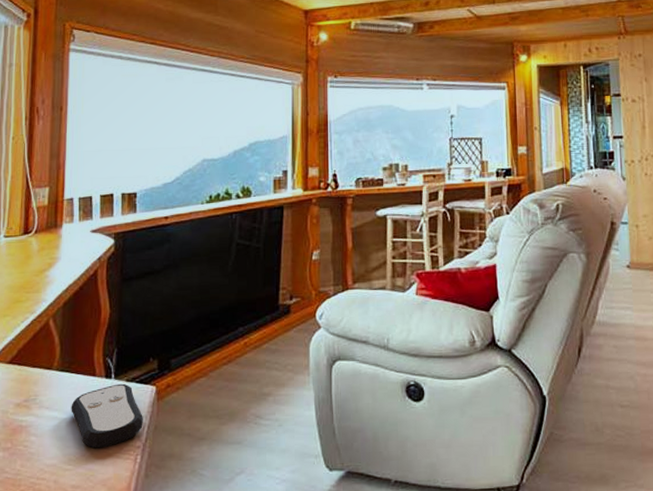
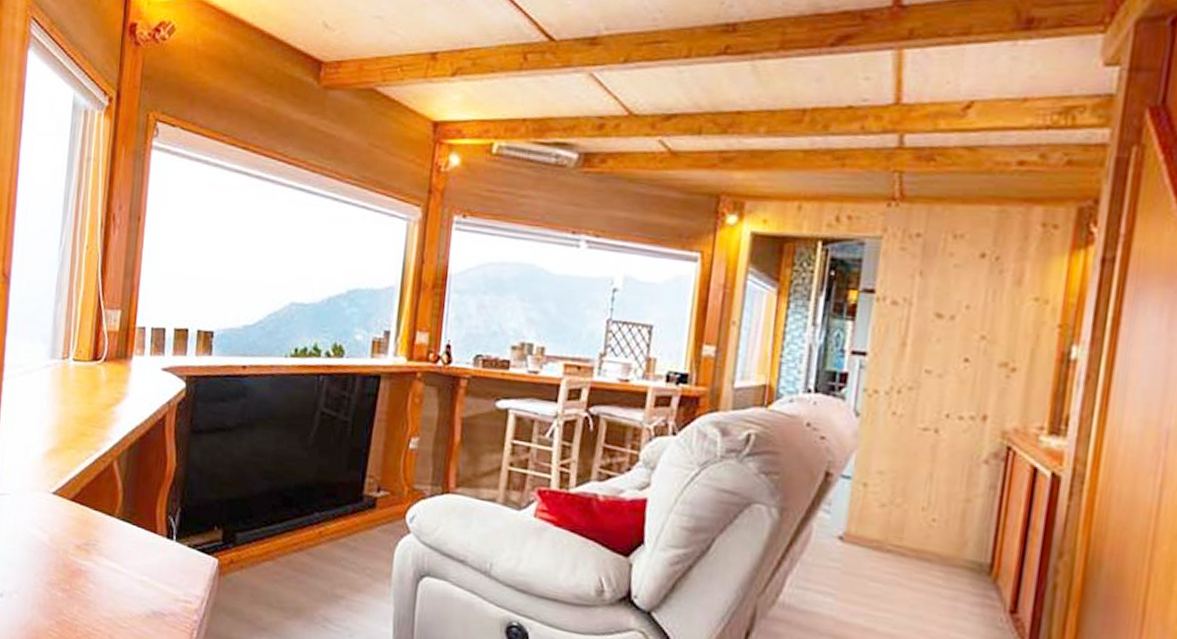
remote control: present [71,383,143,449] -> none [129,547,203,614]

